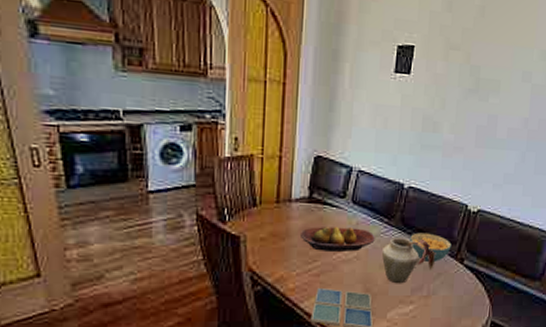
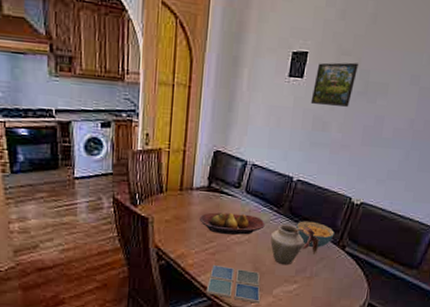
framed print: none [419,57,468,105] -> present [310,62,358,107]

